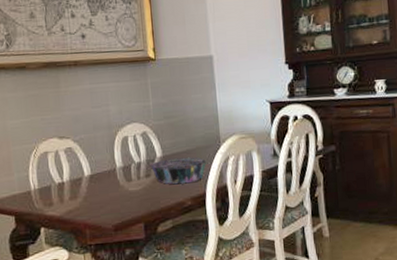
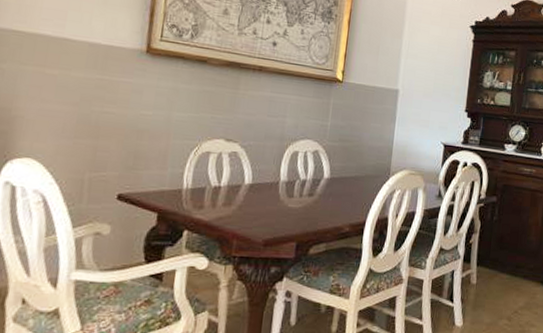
decorative bowl: present [150,157,207,185] -> none [315,181,373,210]

